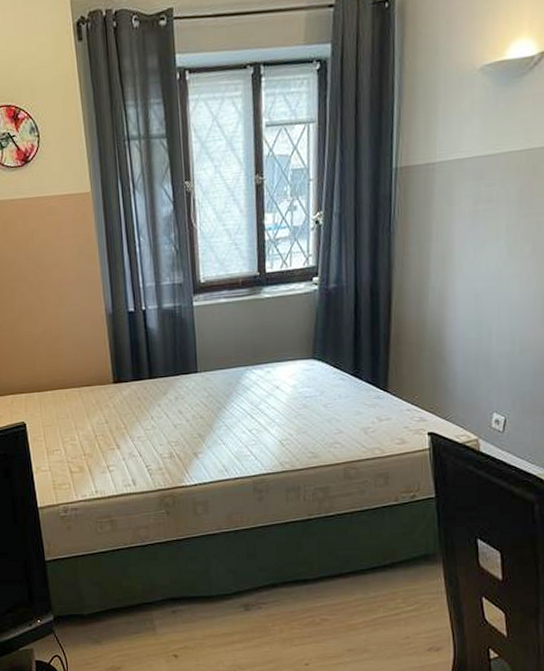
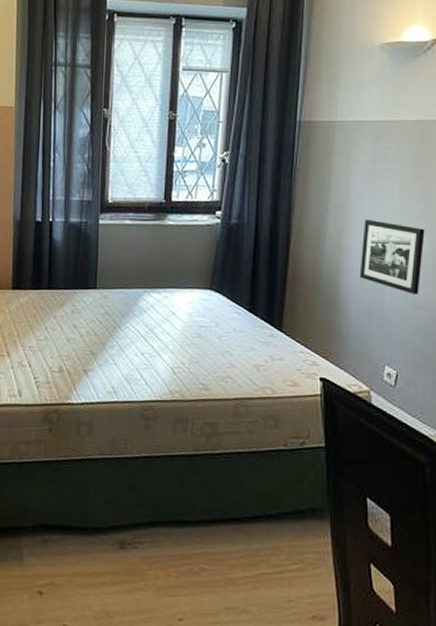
picture frame: none [465,265,533,338] -> present [359,220,425,294]

